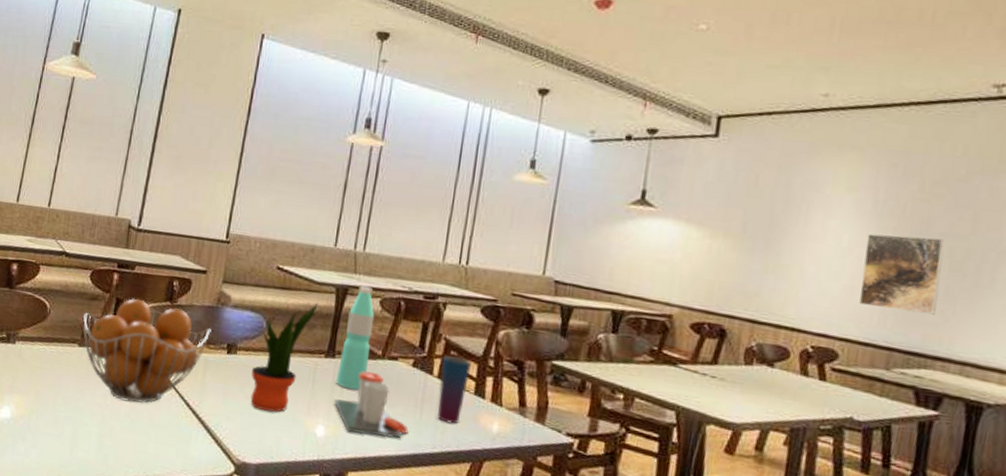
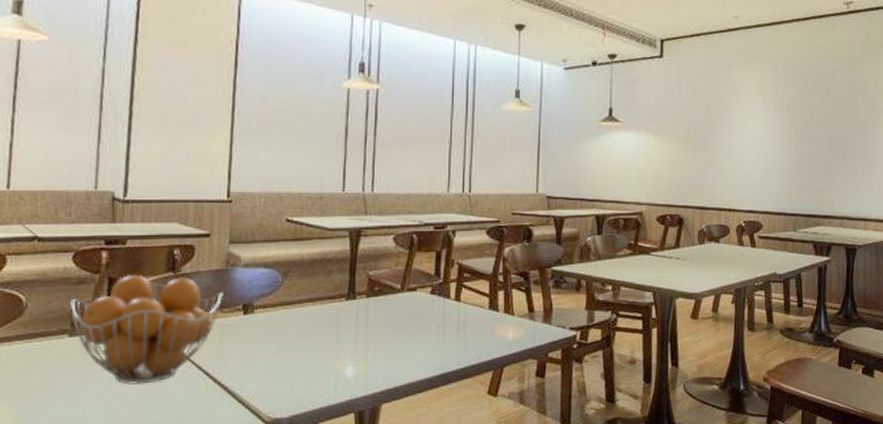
potted plant: present [250,302,319,413] -> none [273,248,333,364]
cup: present [334,371,409,439] -> none [360,305,434,367]
water bottle: present [335,285,375,390] -> none [359,226,390,326]
cup: present [436,355,471,424] -> none [457,278,483,340]
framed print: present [859,233,944,315] -> none [772,124,823,184]

